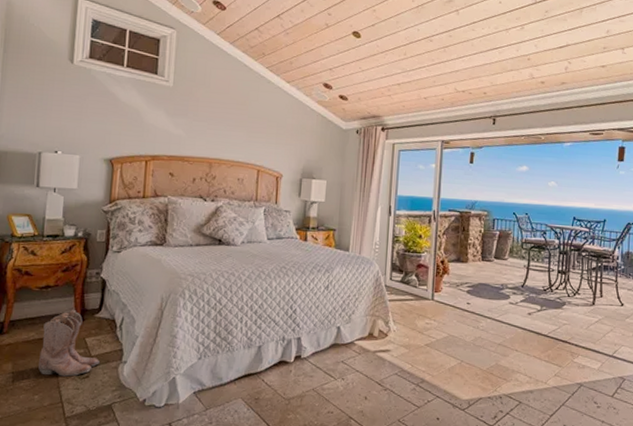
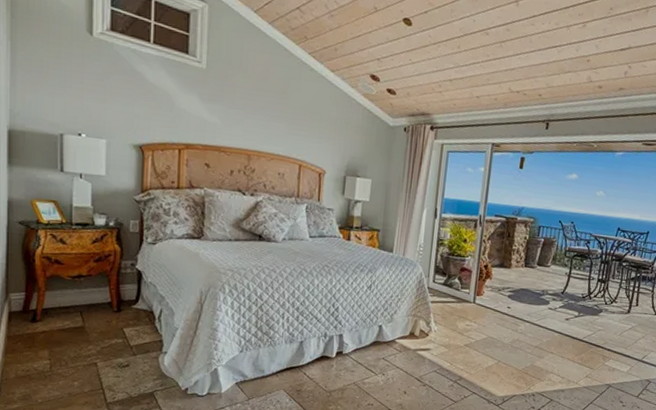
boots: present [38,310,101,377] -> none [76,300,140,365]

